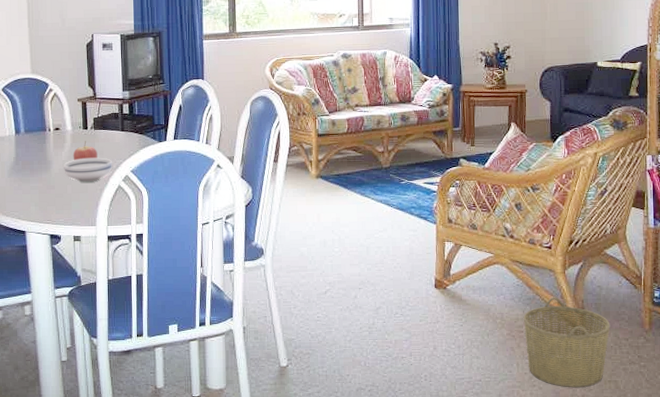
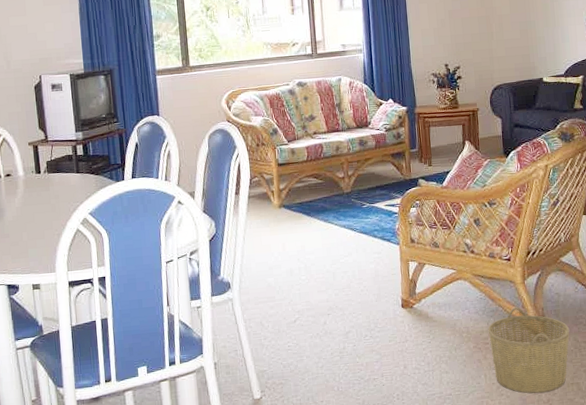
bowl: present [64,157,112,183] -> none [17,201,69,229]
fruit: present [73,141,97,161] -> none [26,185,53,207]

